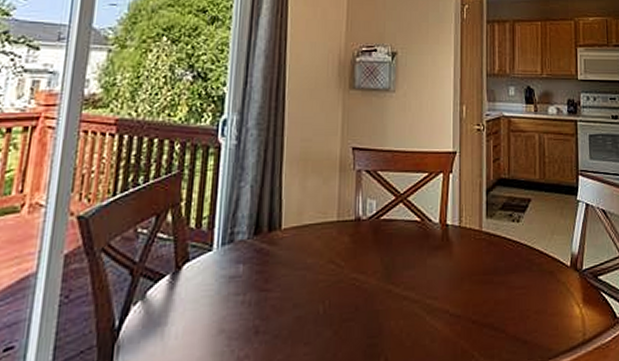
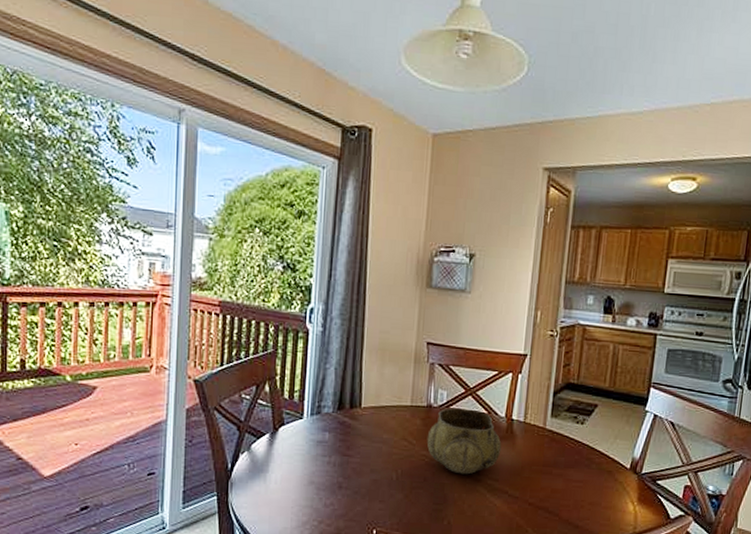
decorative bowl: none [356,217,438,297] -> present [426,408,502,475]

